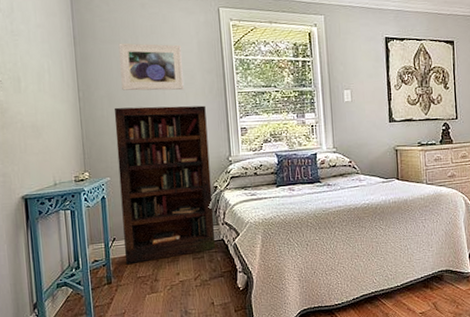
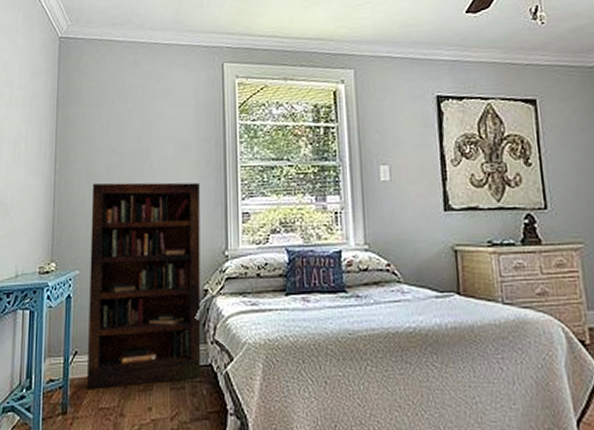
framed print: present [118,43,184,91] -> none [104,106,177,163]

